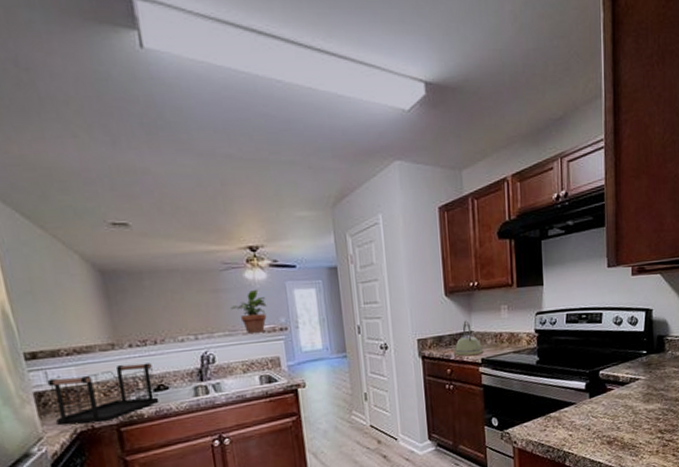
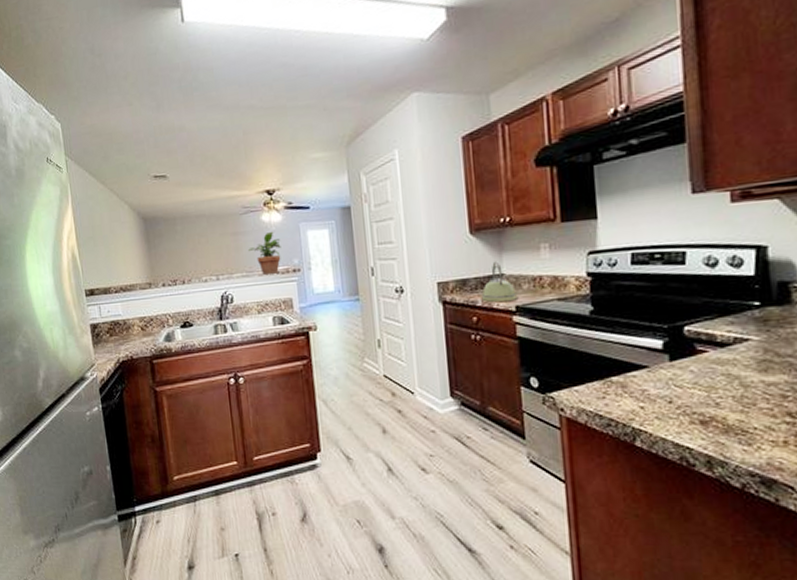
dish rack: present [47,362,160,426] -> none [100,301,185,355]

